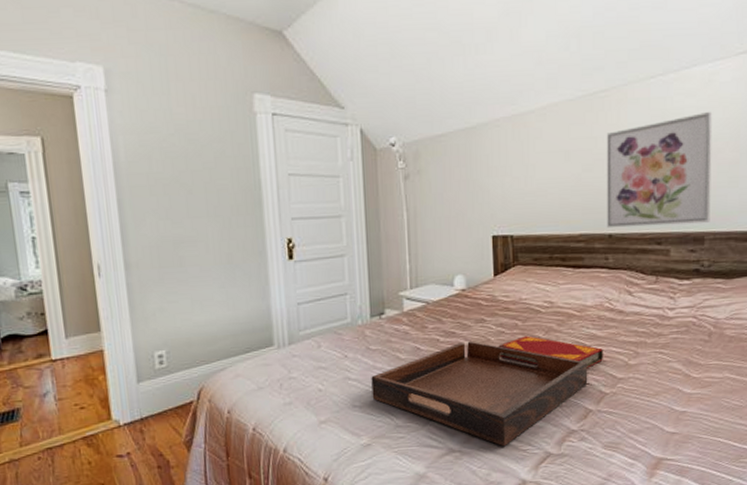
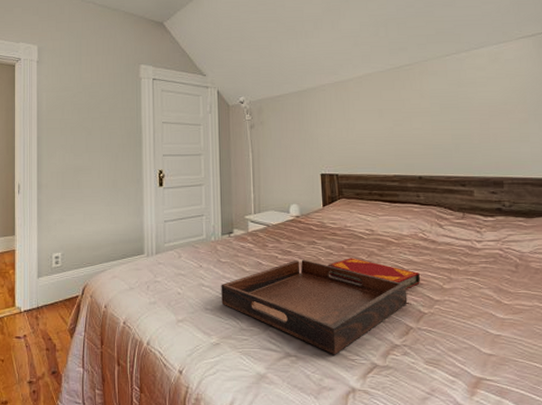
wall art: present [606,111,713,229] -> none [412,81,507,172]

